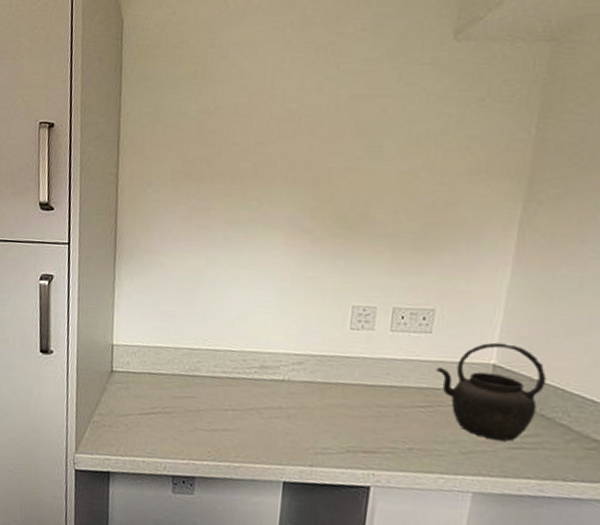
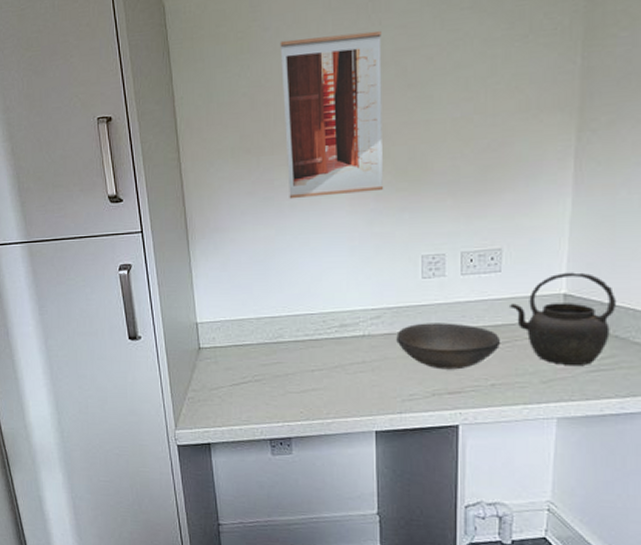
wall art: none [224,70,338,235] -> present [280,30,384,199]
bowl: none [316,375,424,429] -> present [396,323,501,370]

